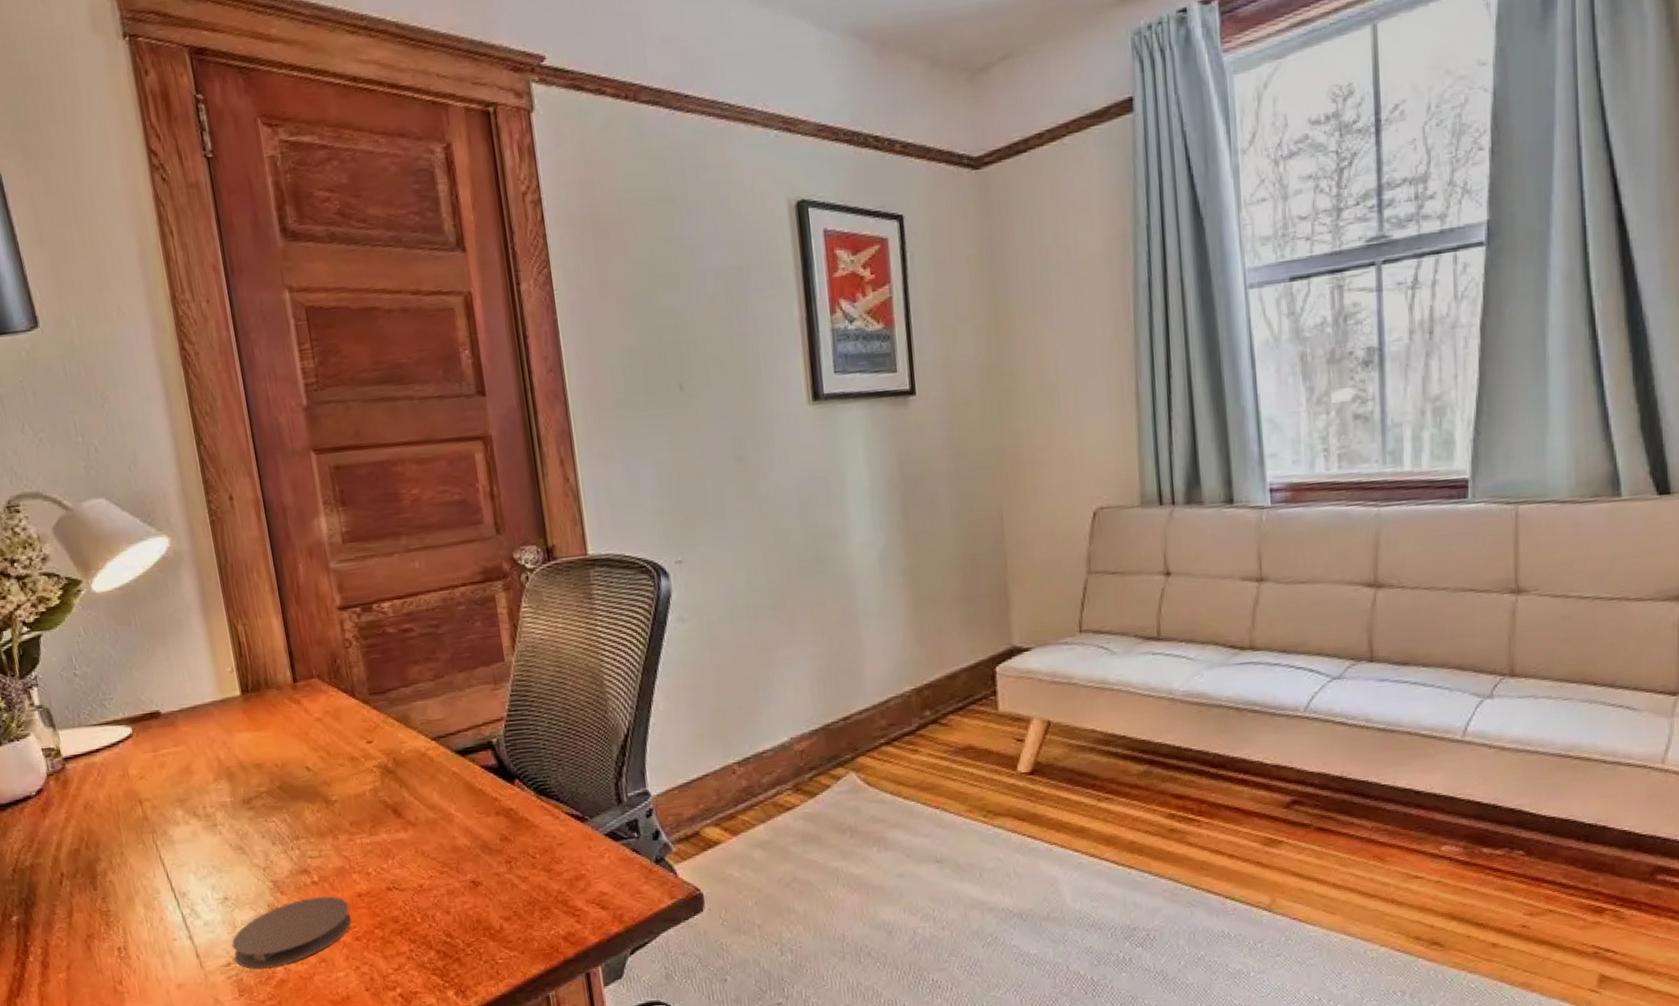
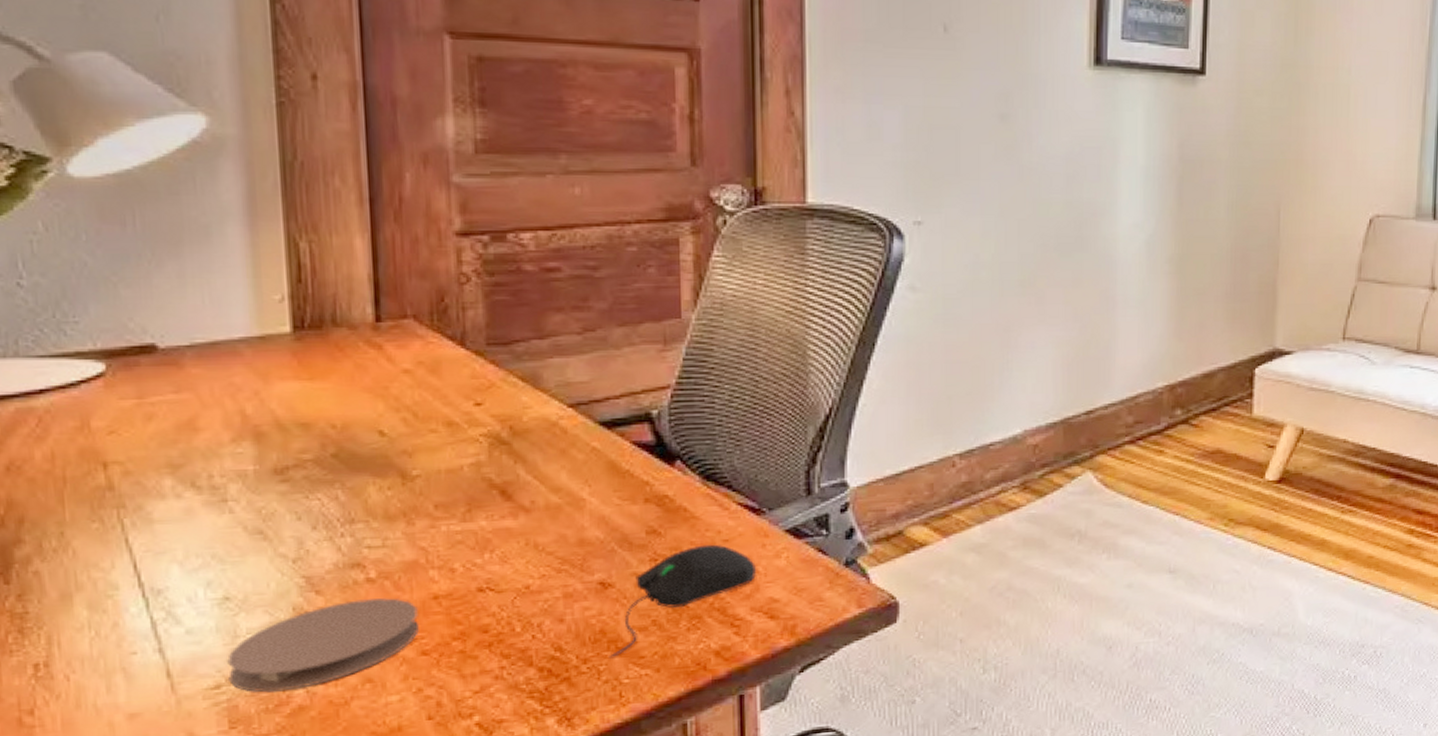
computer mouse: none [485,848,587,943] -> present [609,544,756,659]

